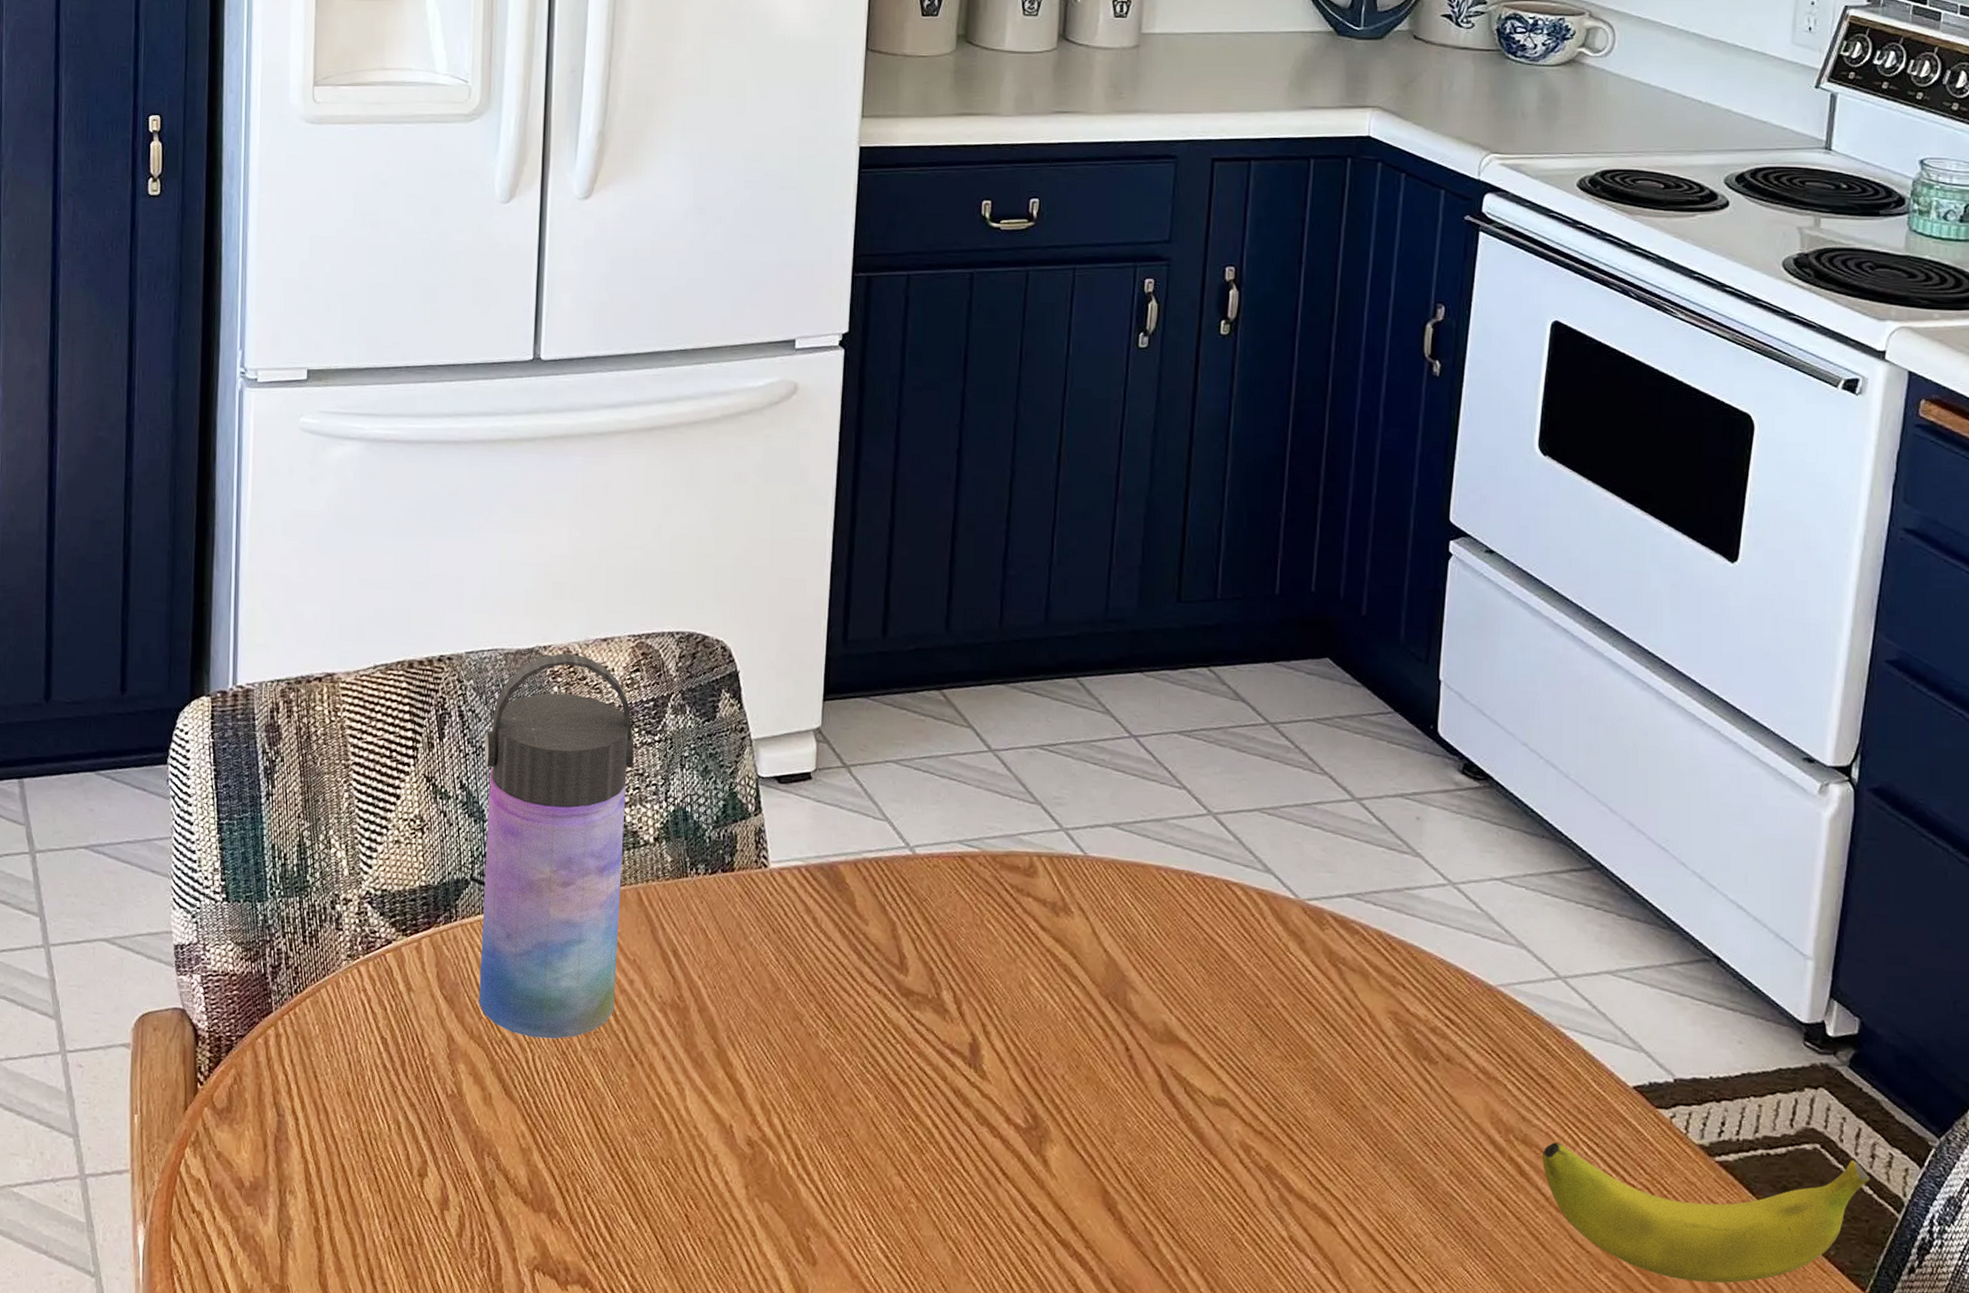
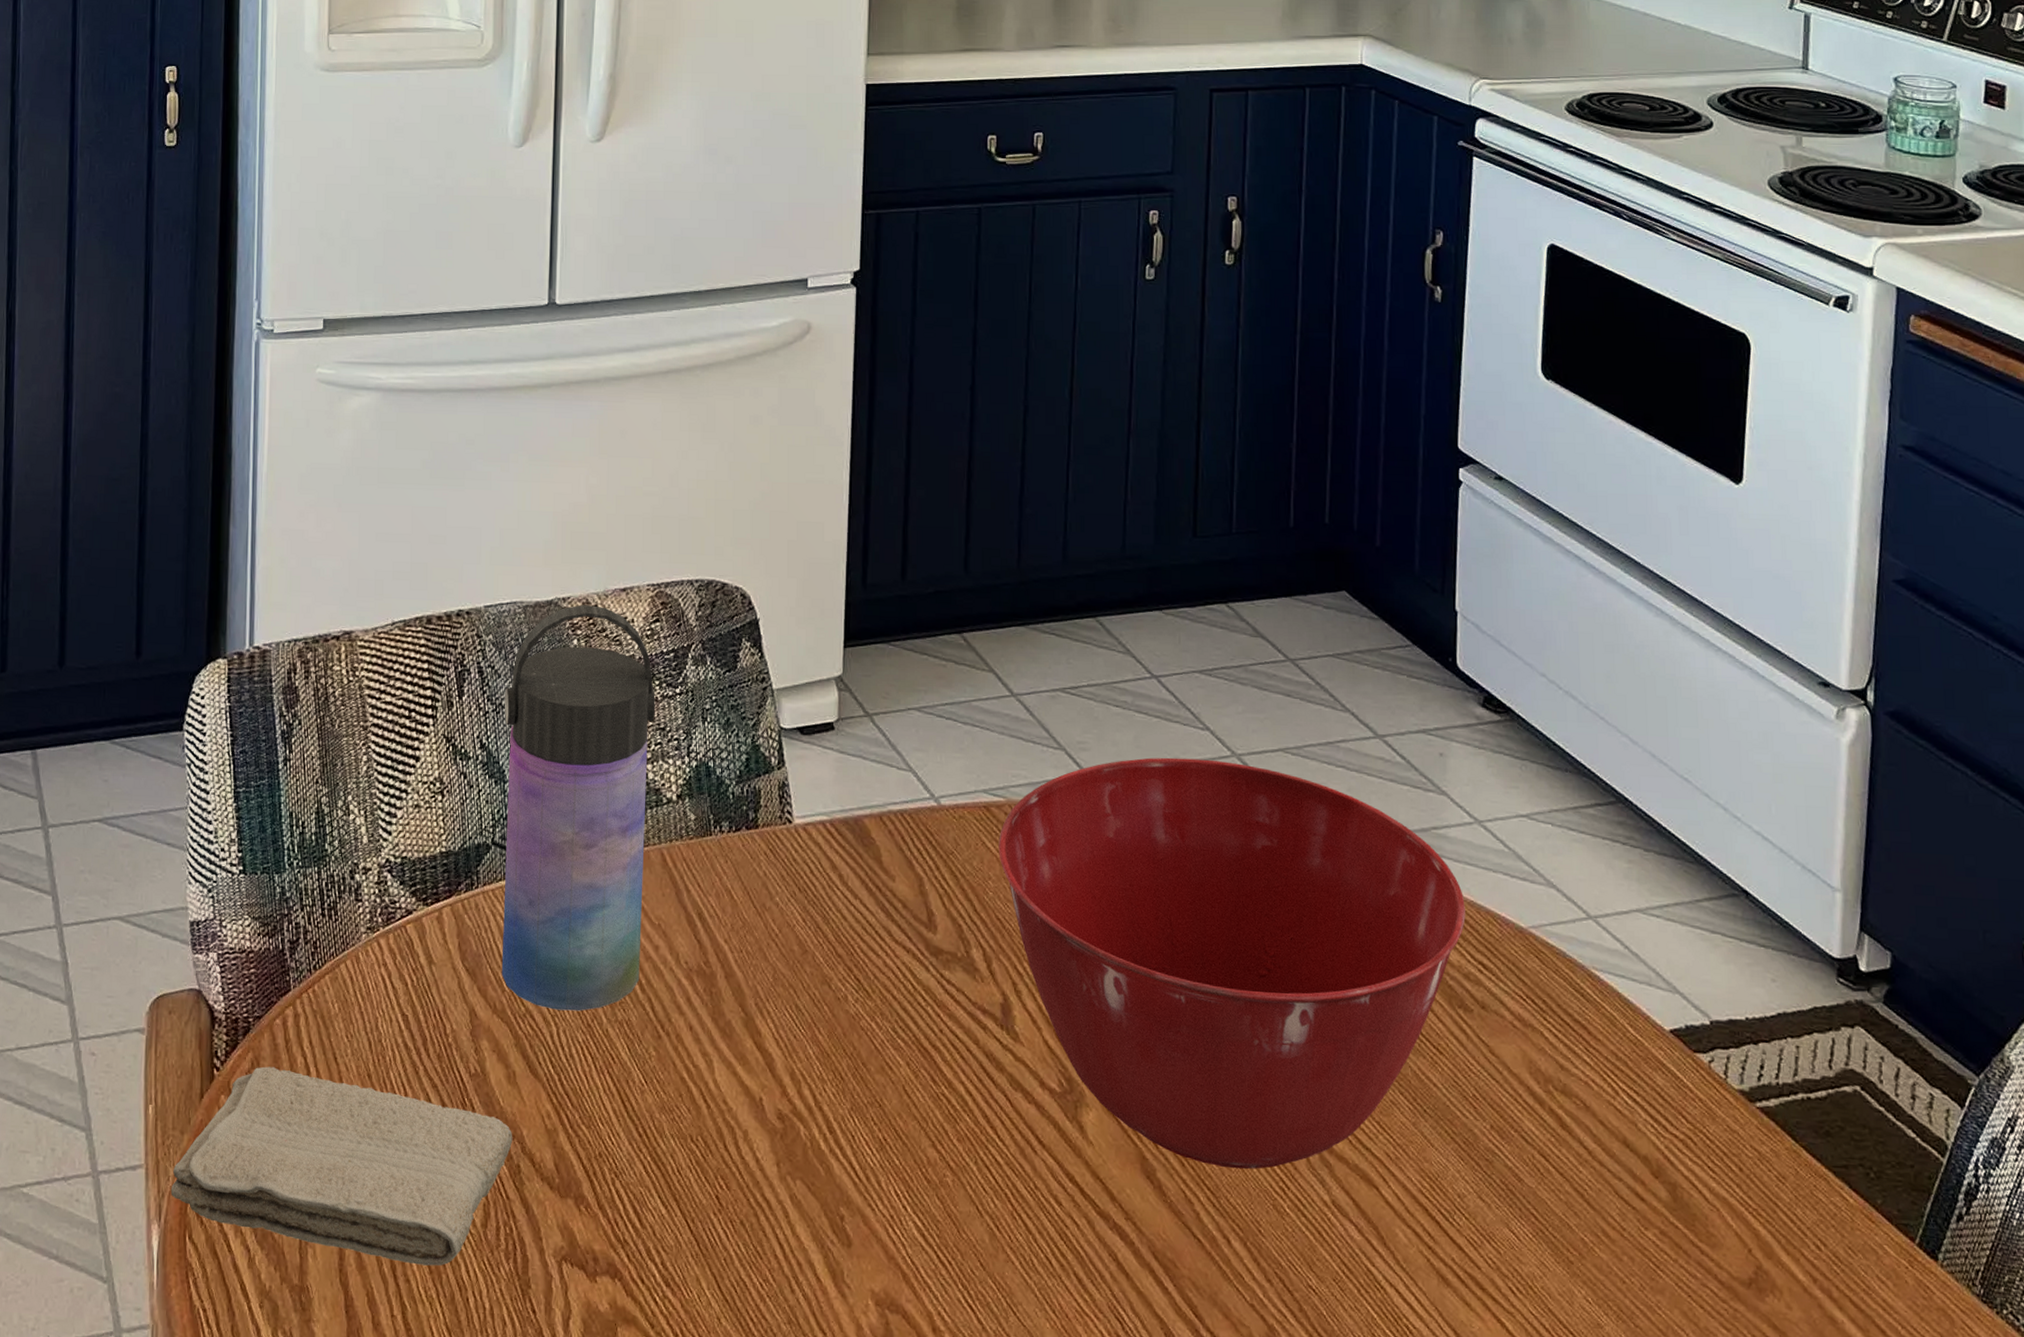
washcloth: none [155,1082,488,1271] -> present [170,1066,513,1266]
mixing bowl: none [972,814,1435,1205] -> present [998,757,1466,1170]
banana: present [1542,1142,1870,1283] -> none [1583,1092,1912,1238]

